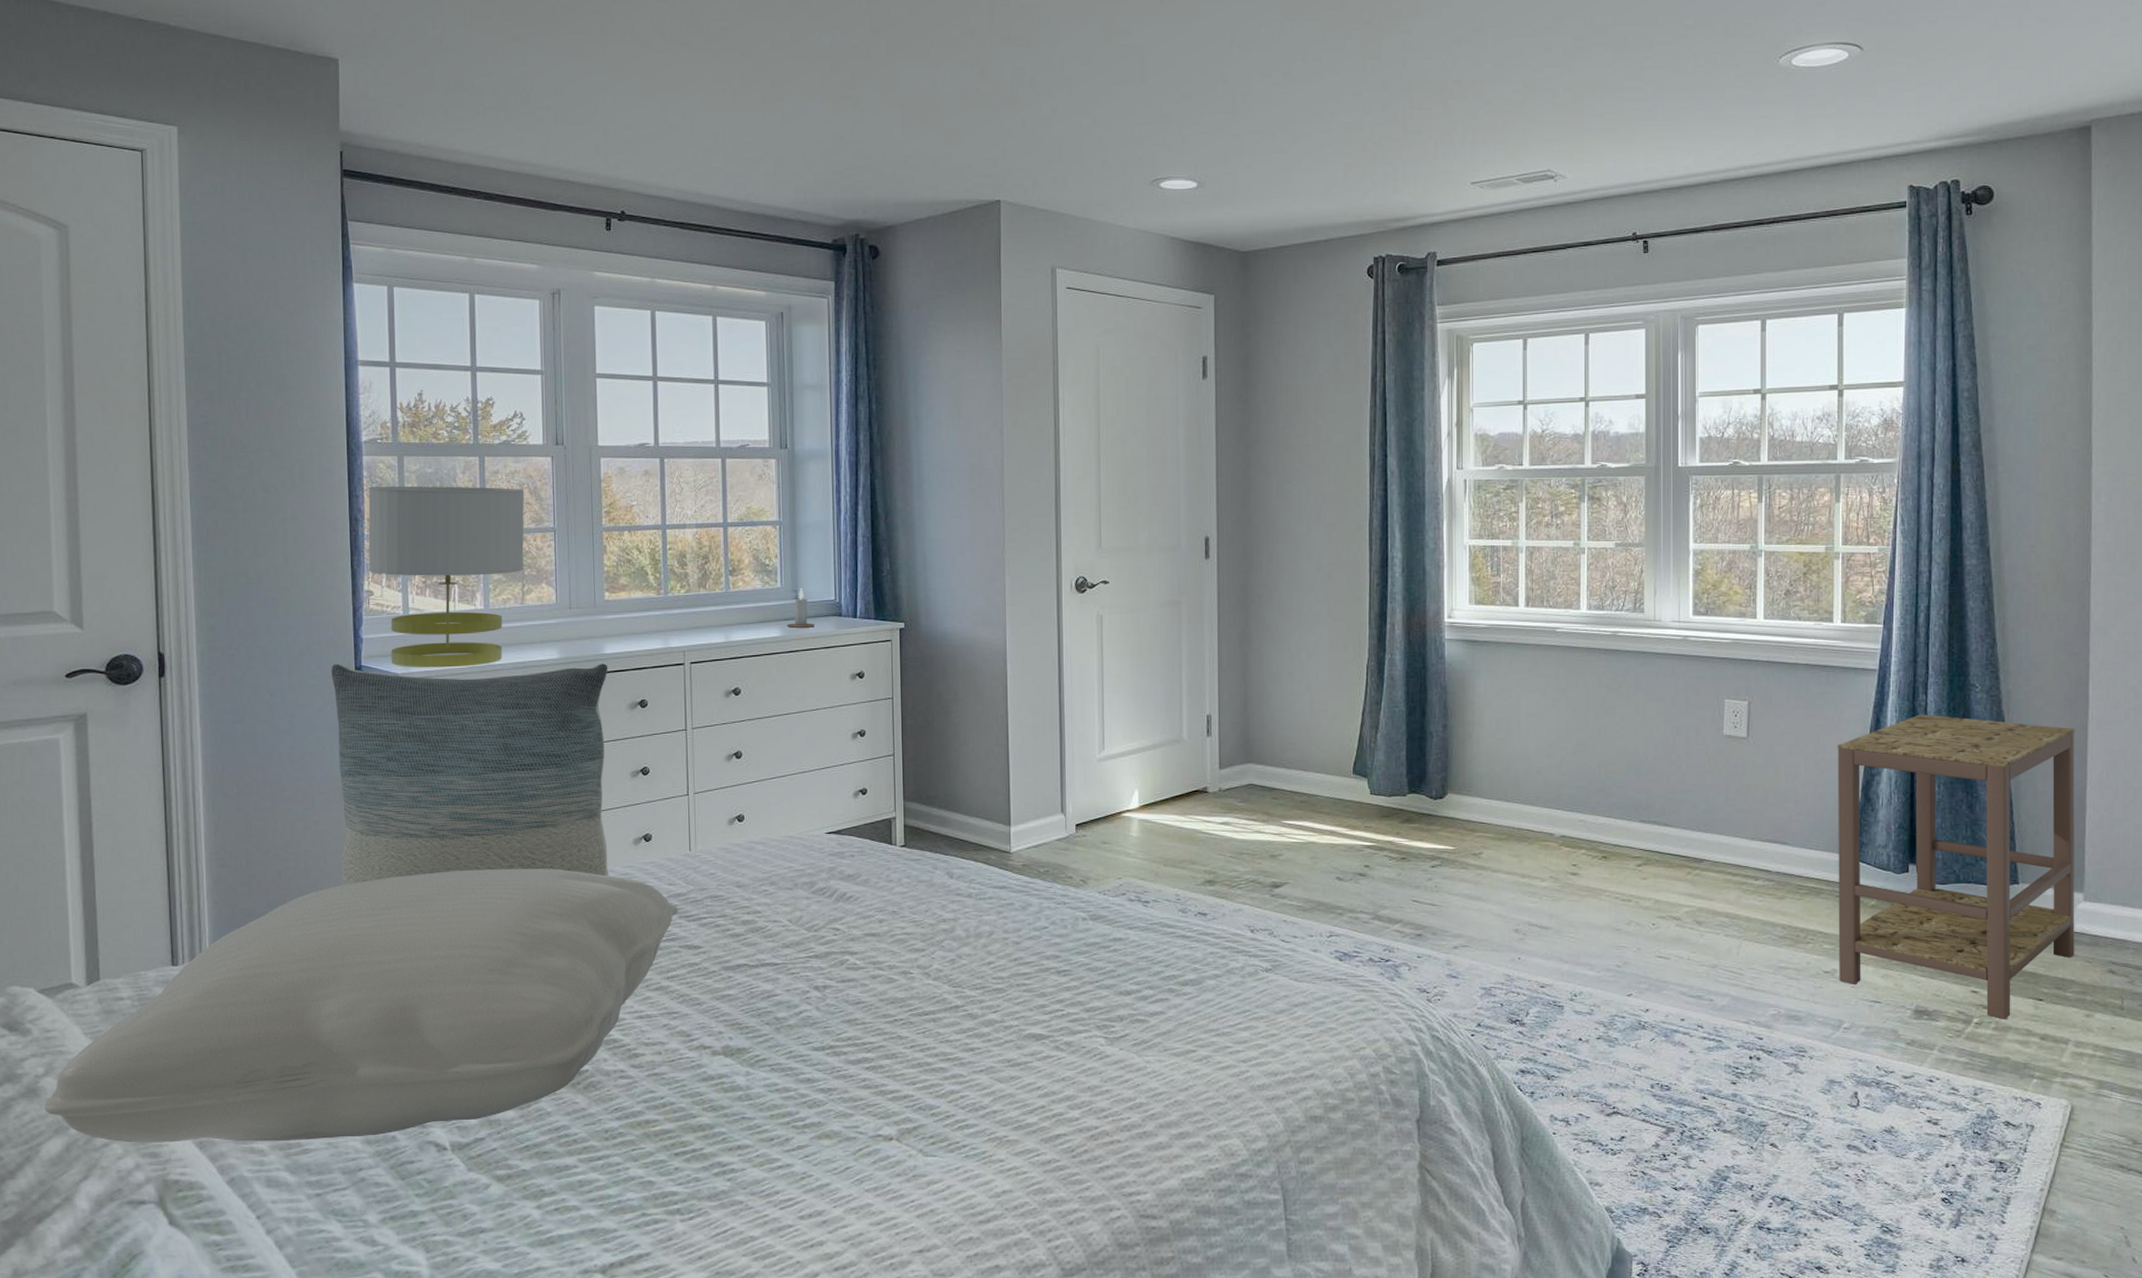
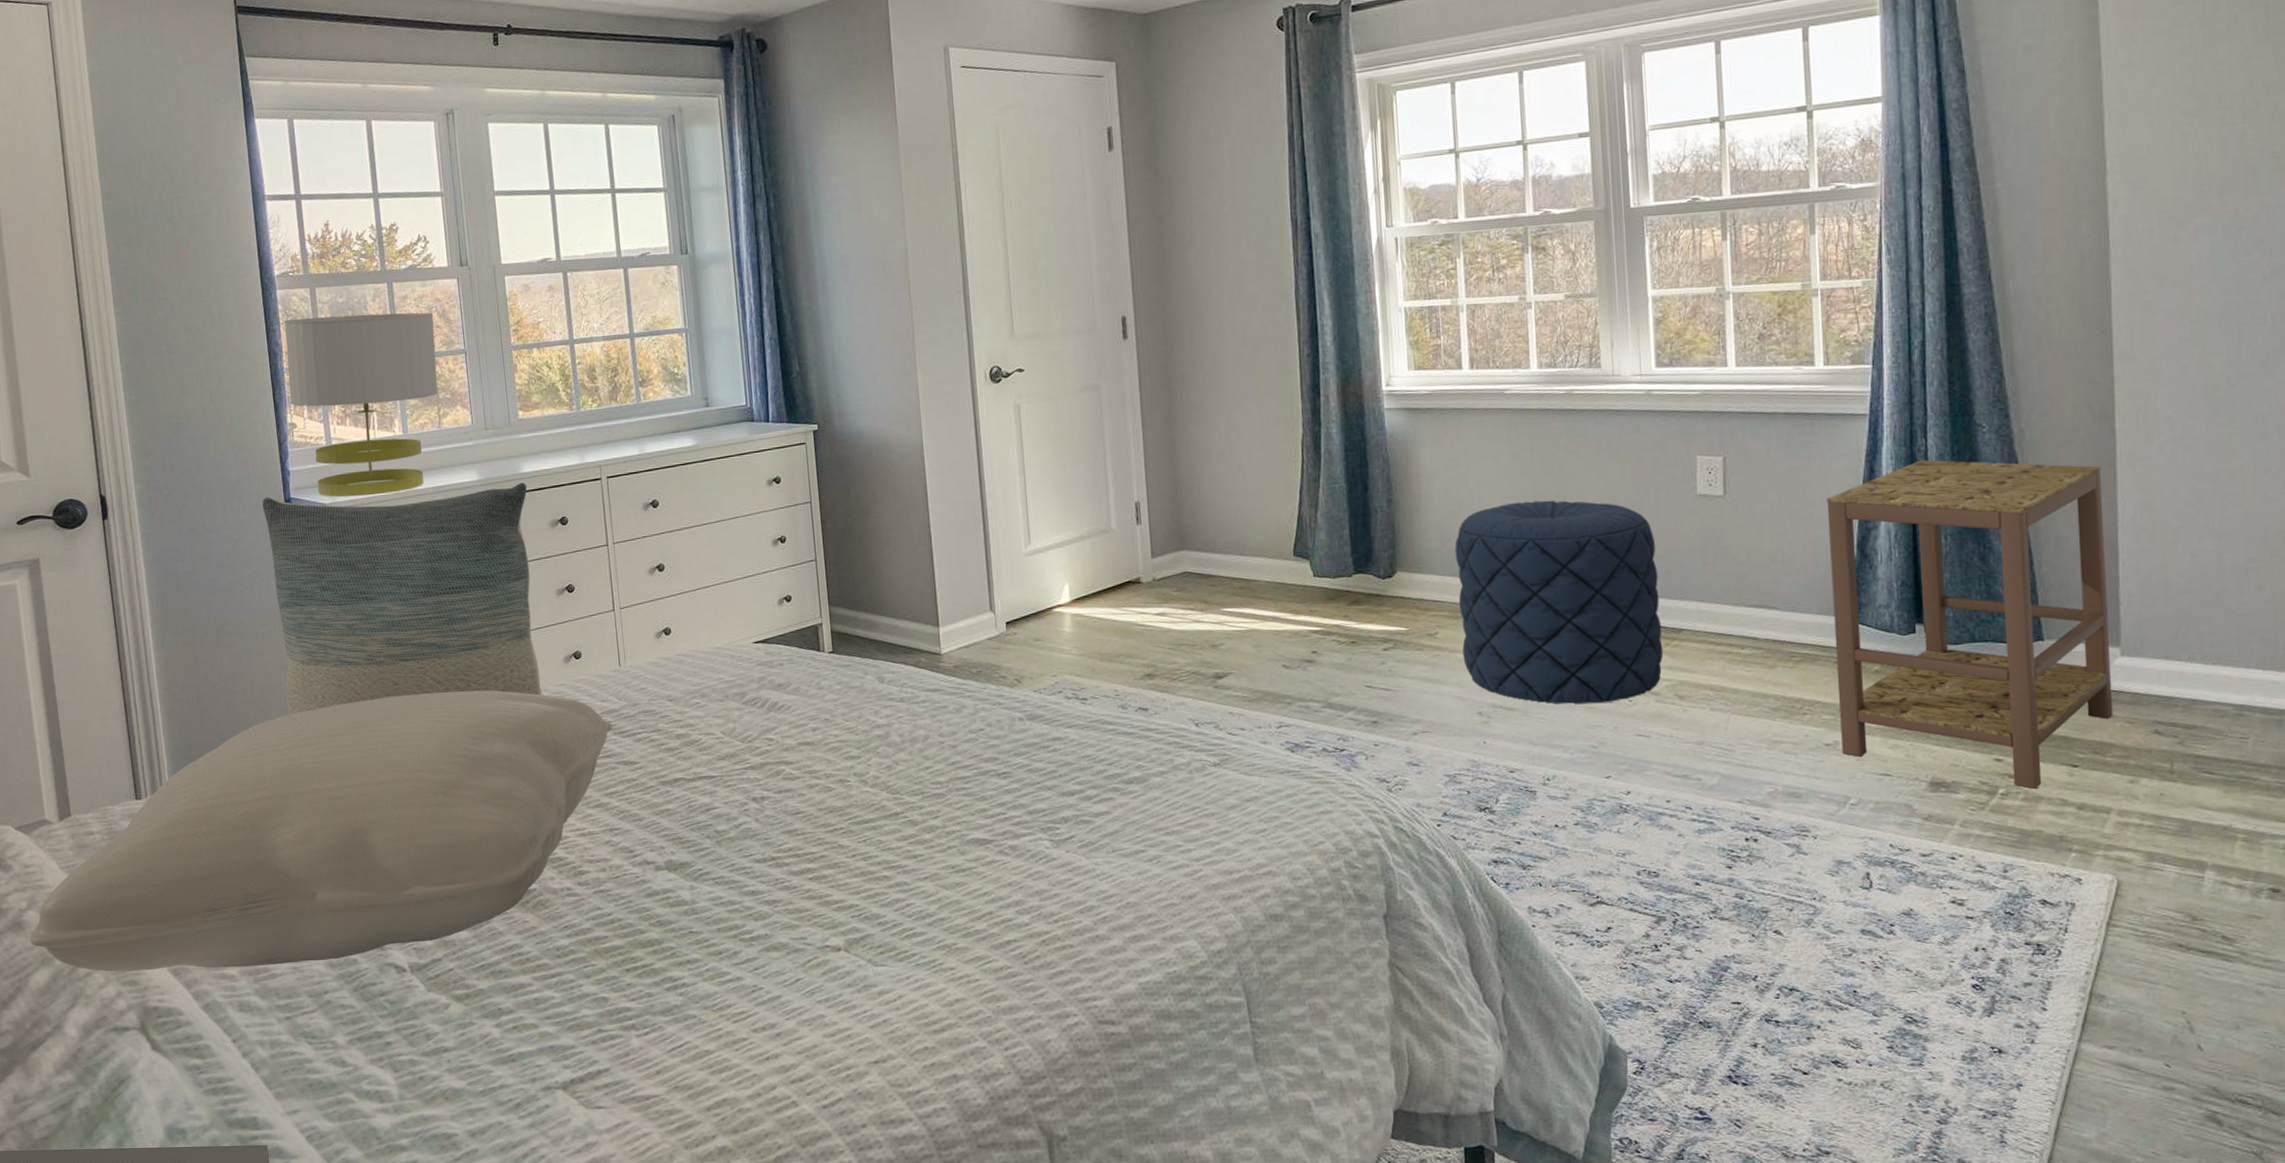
candle: present [787,588,814,628] -> none [700,395,727,436]
pouf: none [1502,733,1686,926] -> present [1454,500,1664,704]

